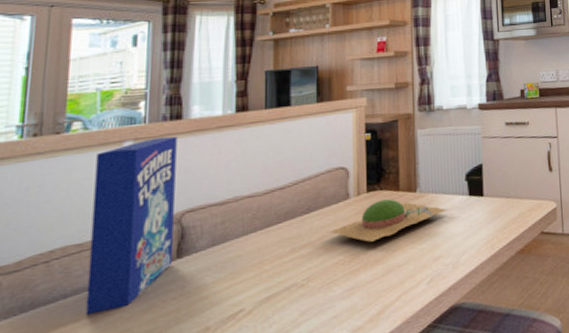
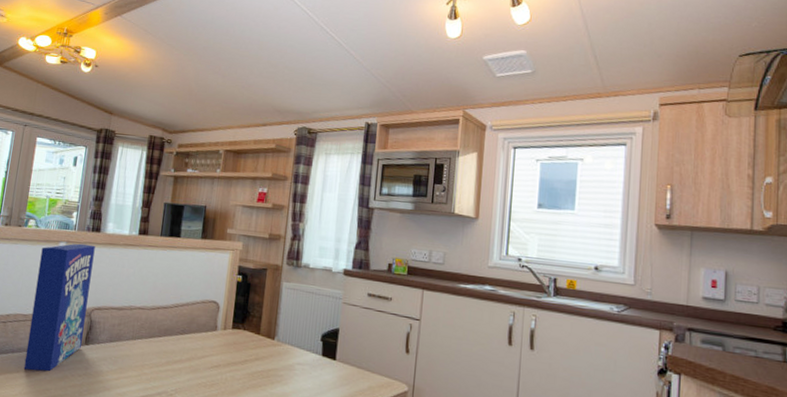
plant: present [328,199,447,242] -> none [196,339,300,374]

